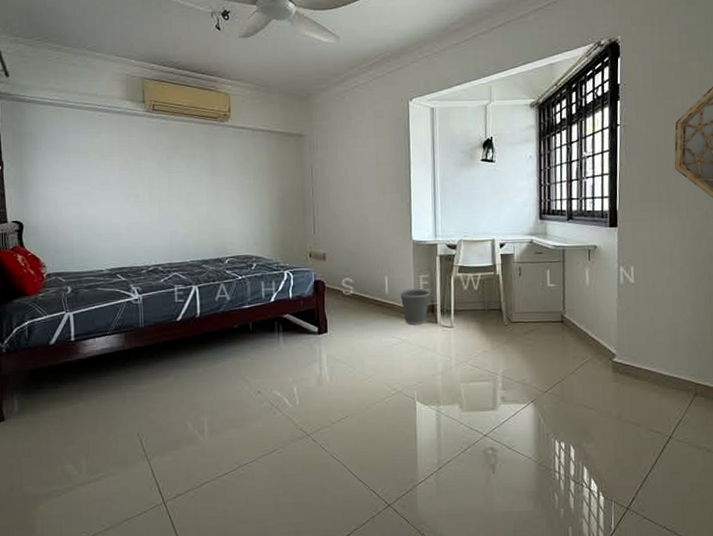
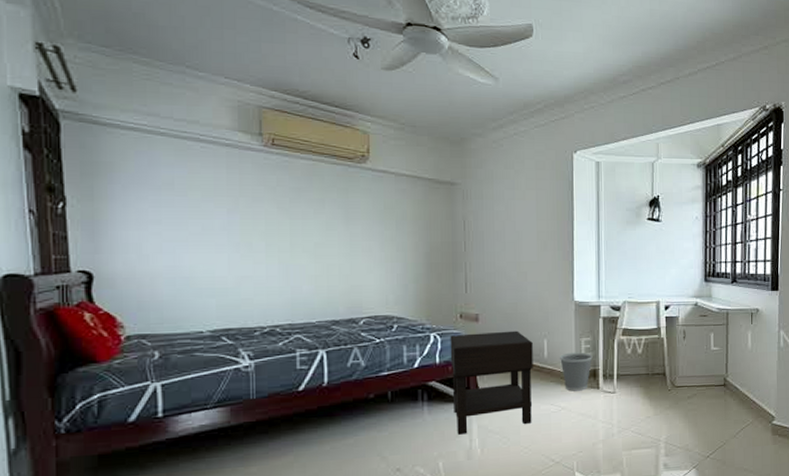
nightstand: none [301,268,376,363] -> present [450,330,533,435]

